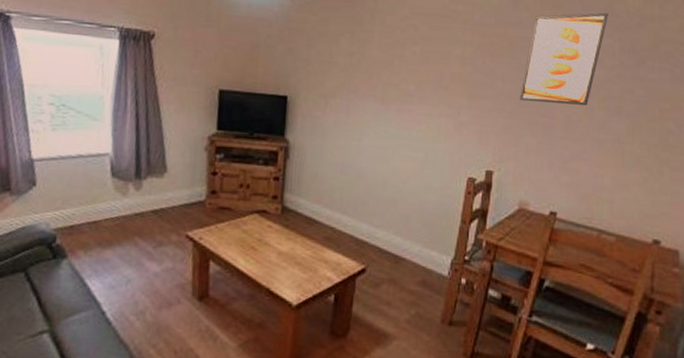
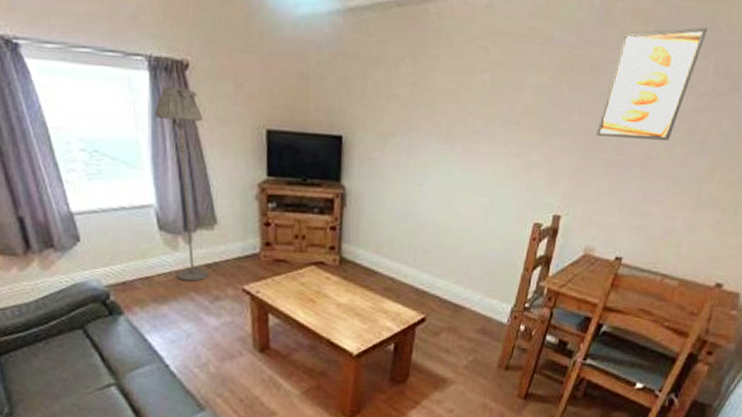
floor lamp: none [120,52,163,227] -> present [155,86,208,282]

